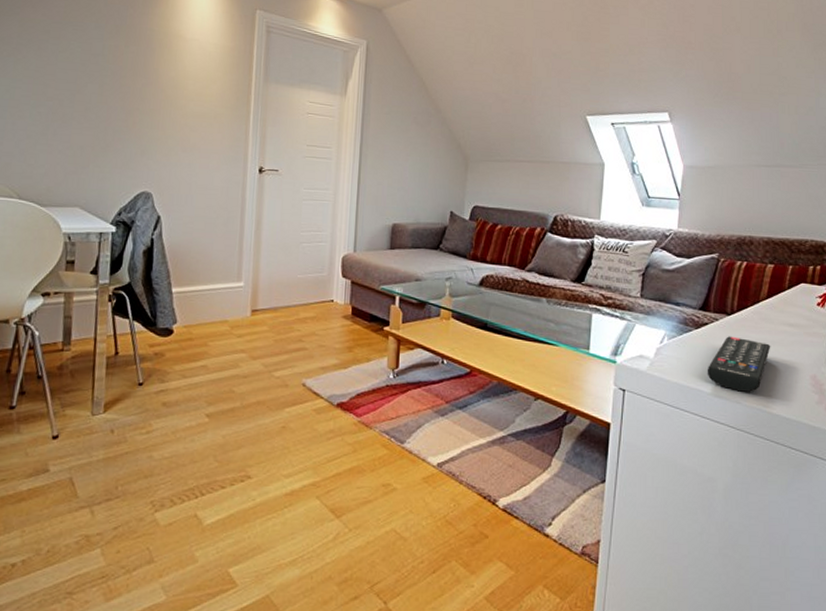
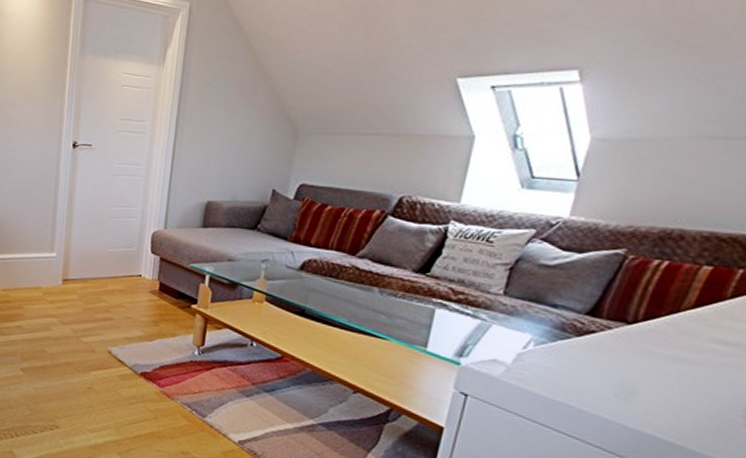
remote control: present [707,336,771,392] -> none [584,348,688,416]

